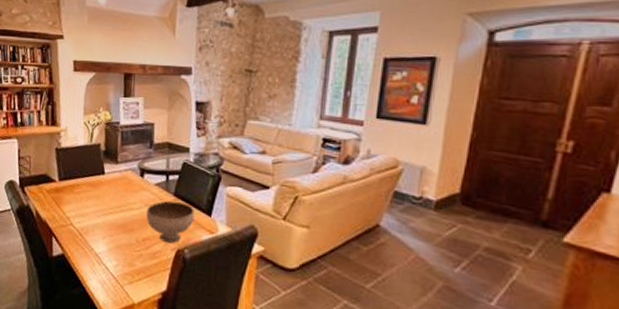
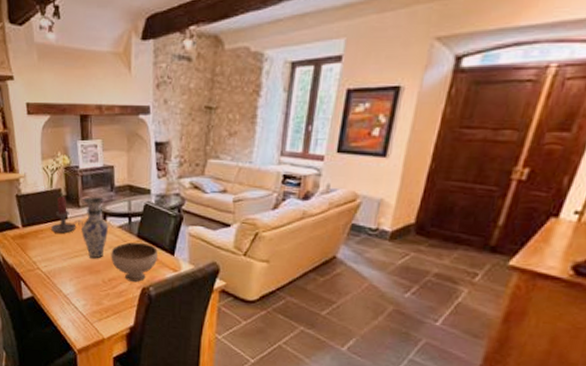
candle holder: none [88,151,120,189] -> present [51,196,83,233]
vase: none [118,152,146,217] -> present [81,196,109,259]

